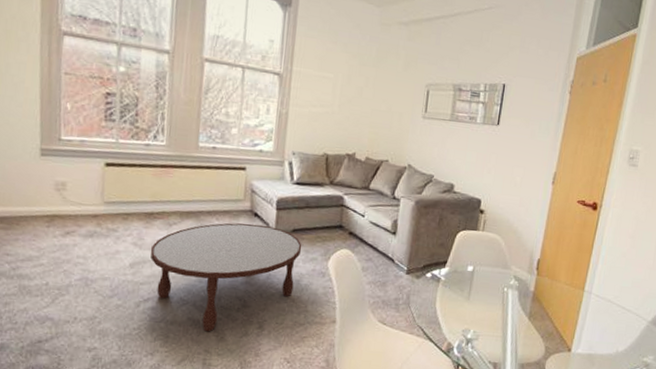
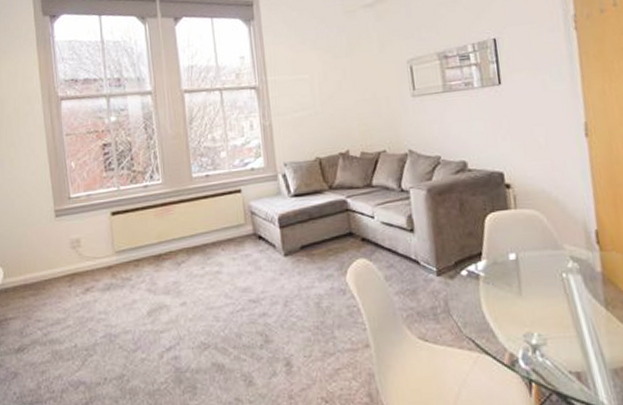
coffee table: present [150,223,302,332] -> none [165,247,315,377]

